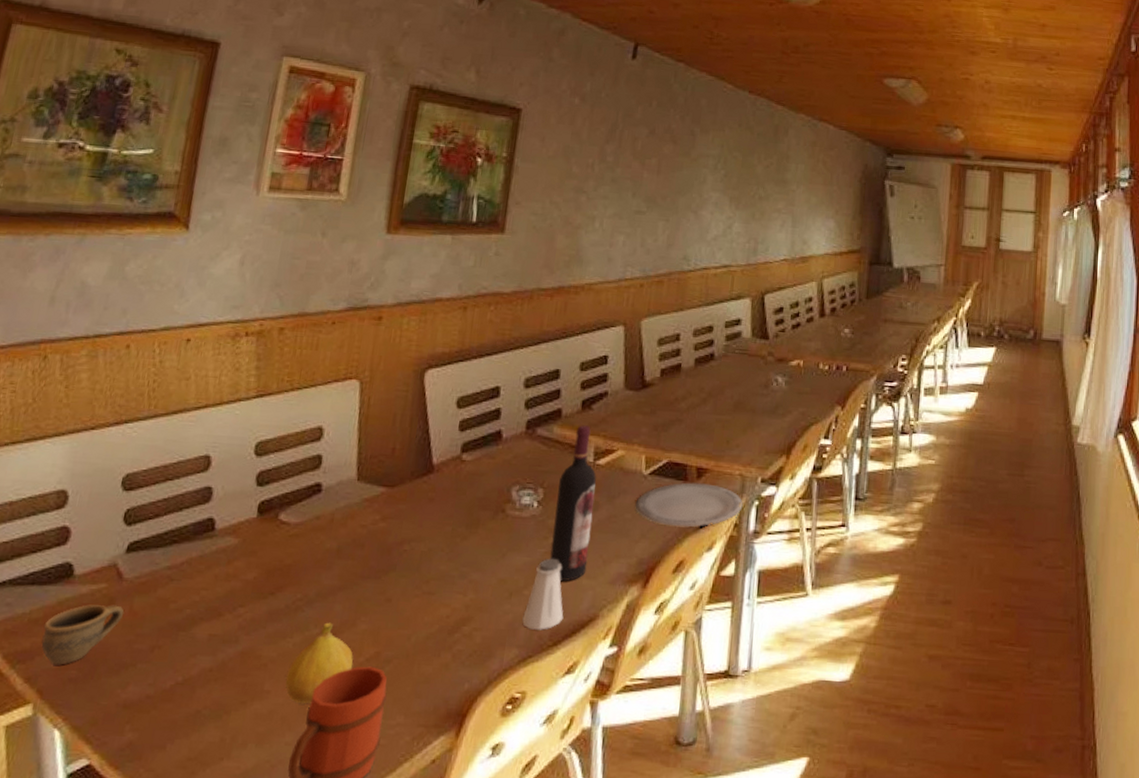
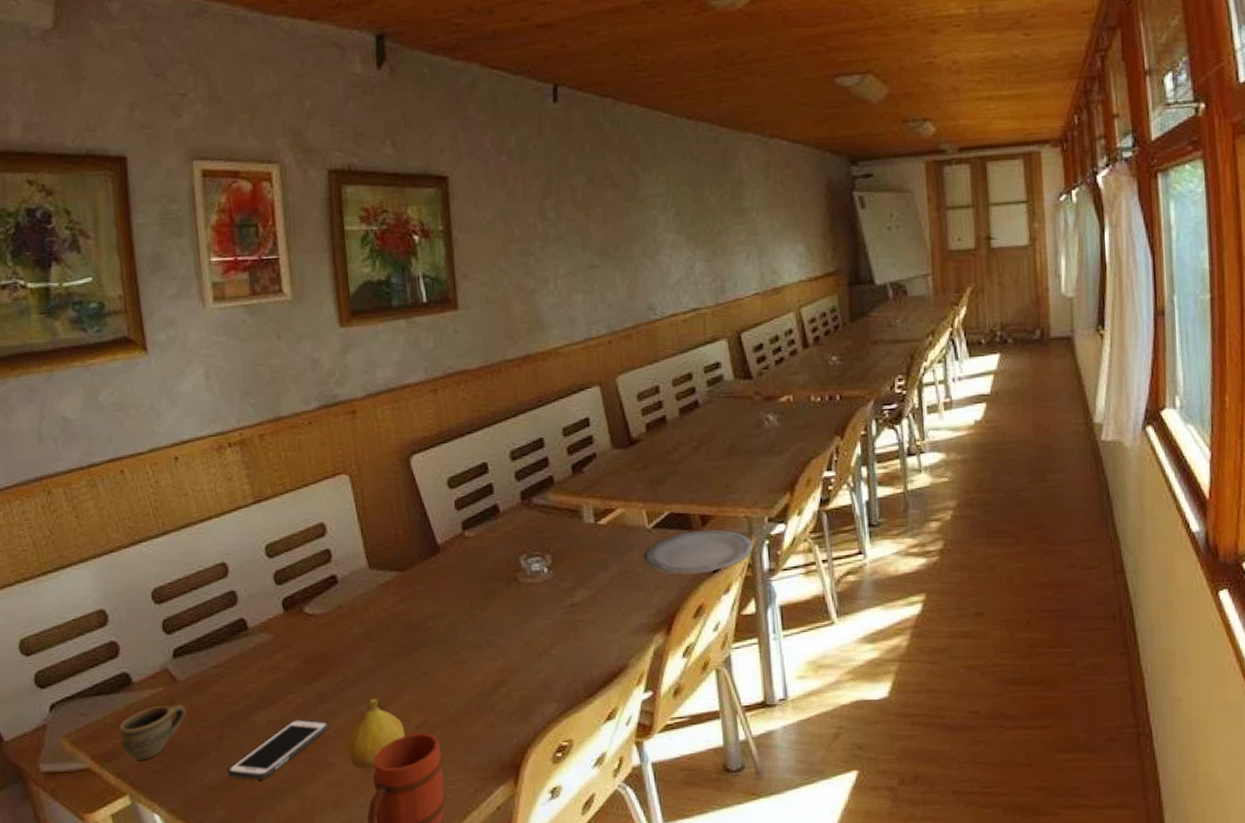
cell phone: none [149,637,275,702] -> present [227,719,329,780]
saltshaker: present [522,558,564,630] -> none [555,617,595,685]
wine bottle: present [549,425,596,581] -> none [564,488,608,637]

